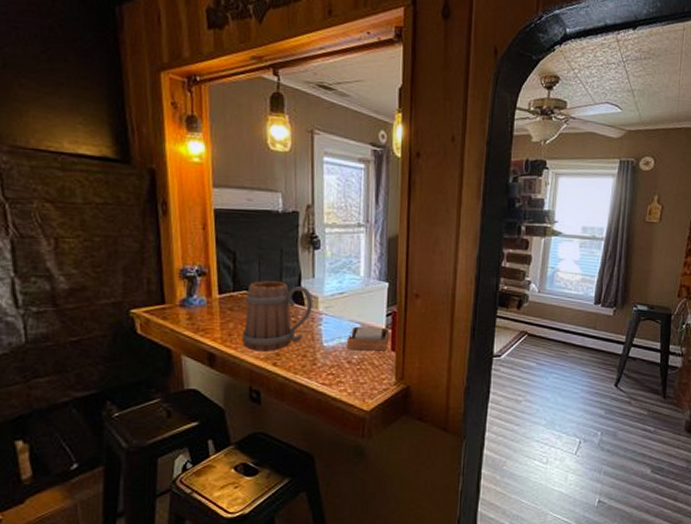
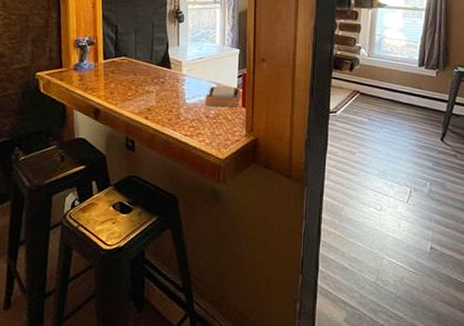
beer mug: present [242,281,314,352] -> none [121,48,178,107]

